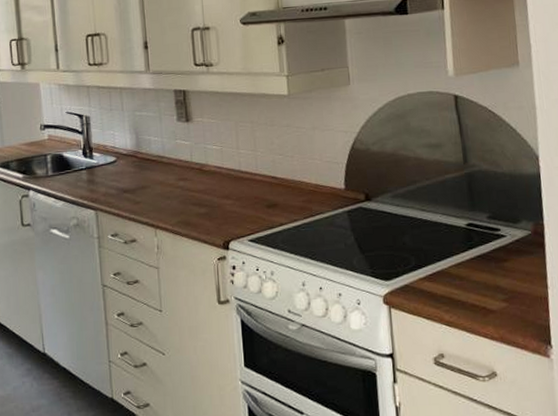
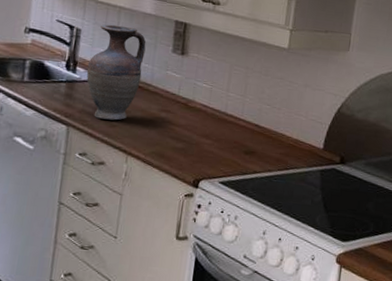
vase: none [102,105,154,198] -> present [86,24,146,120]

